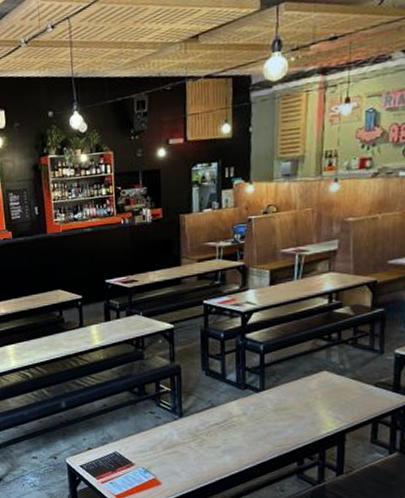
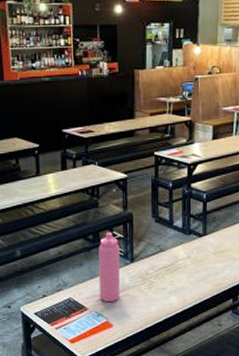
water bottle: none [144,385,169,459] -> present [98,232,121,303]

